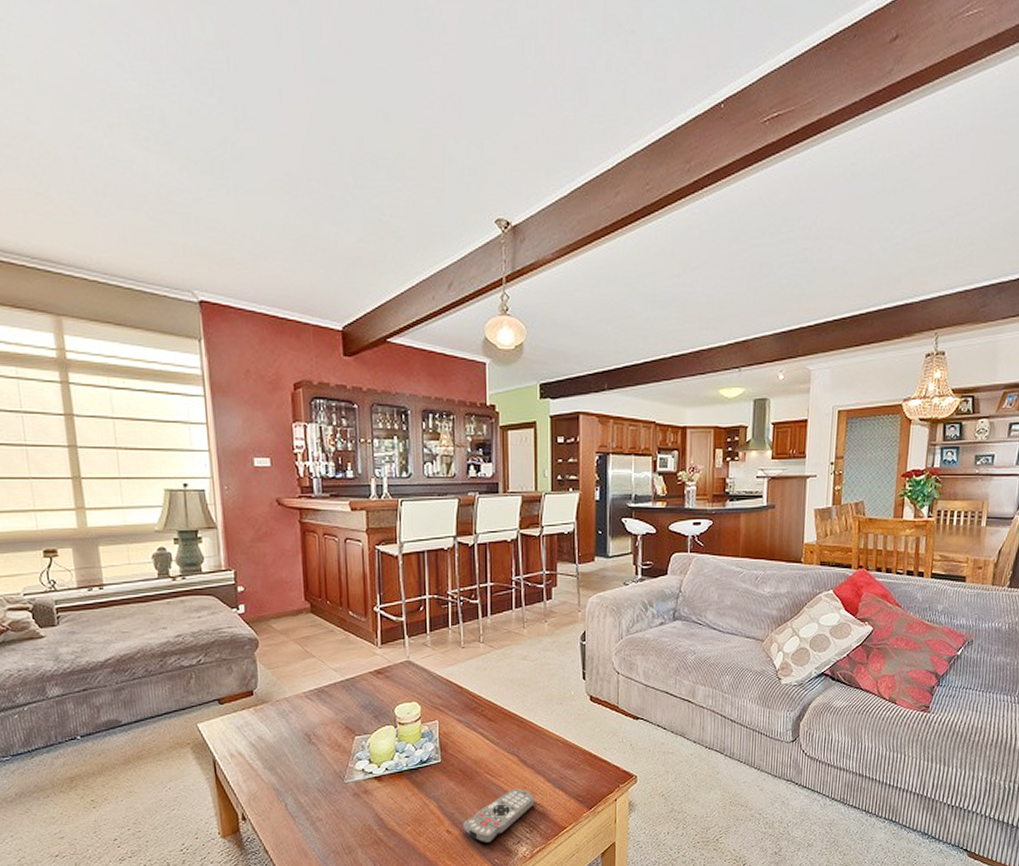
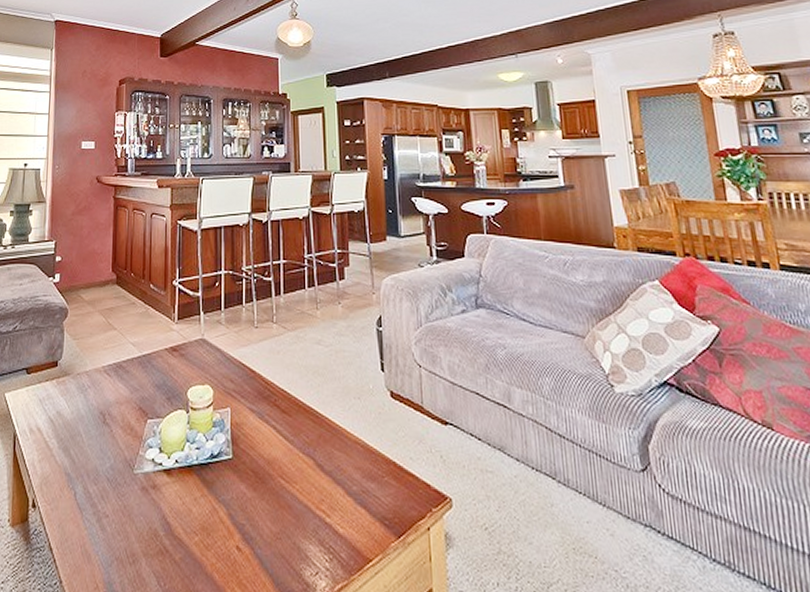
remote control: present [463,789,535,843] -> none [255,500,334,570]

